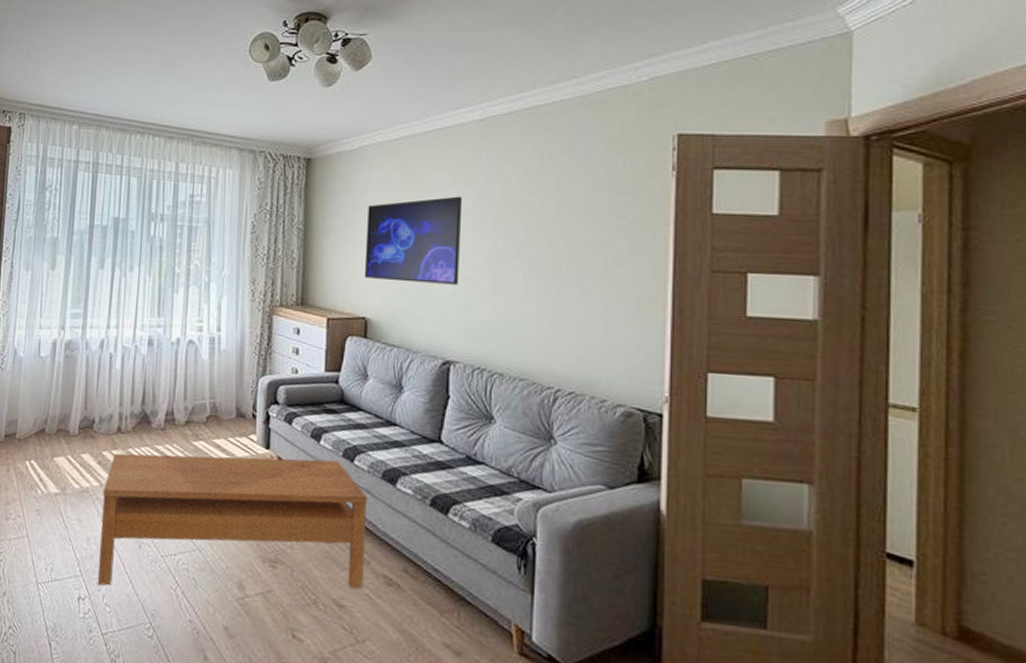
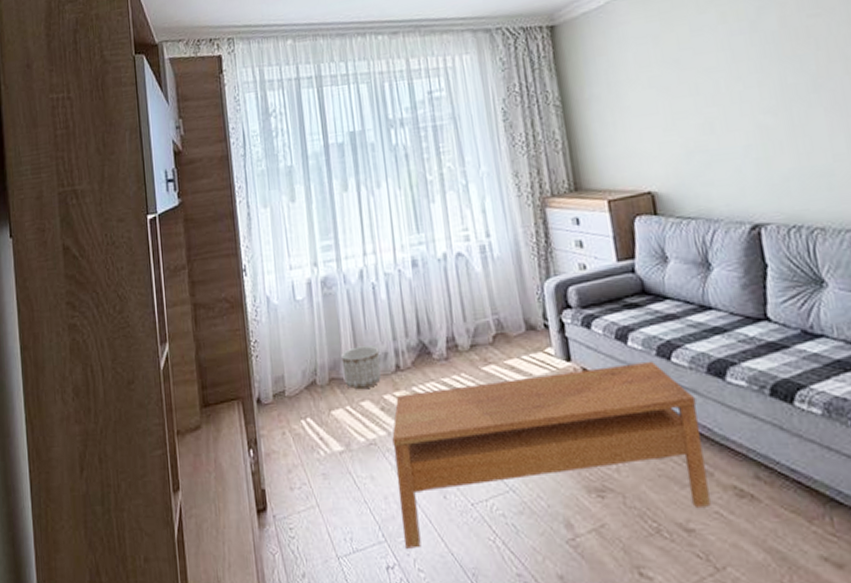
planter: none [70,406,106,444] -> present [341,345,381,390]
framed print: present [364,196,463,285] -> none [629,35,751,147]

